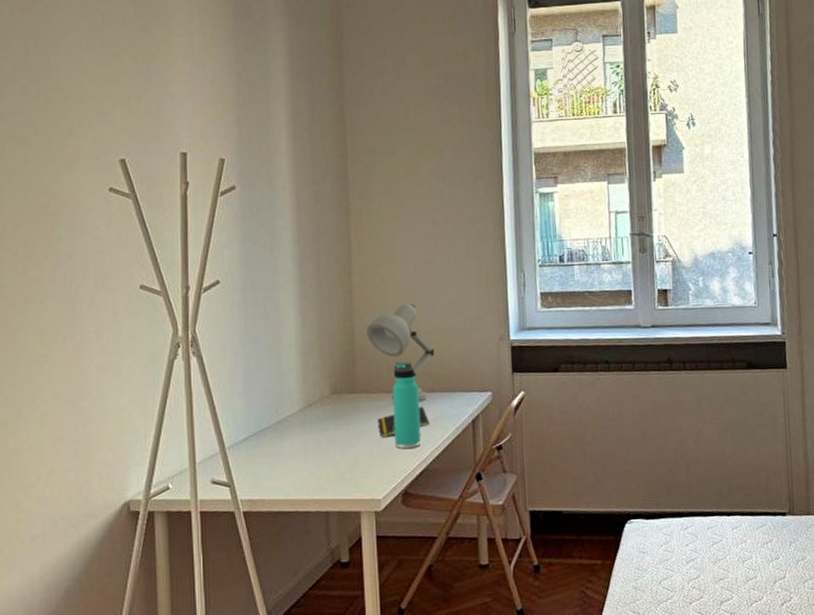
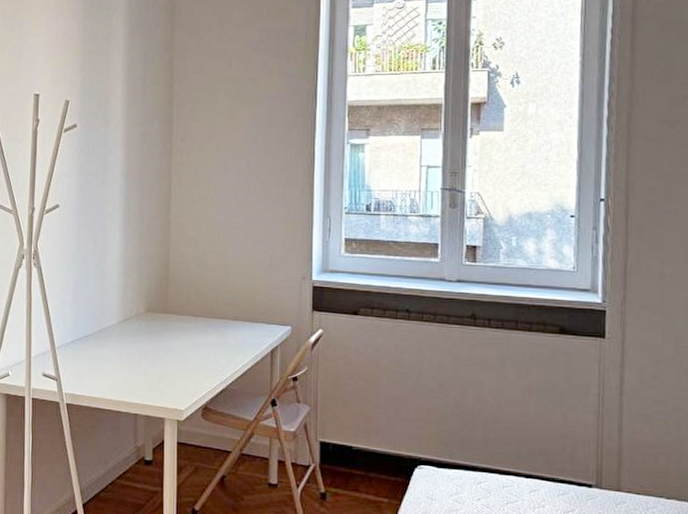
desk lamp: present [366,304,435,402] -> none [180,238,240,328]
notepad: present [377,406,430,438] -> none [185,332,232,356]
thermos bottle: present [392,361,421,450] -> none [199,290,224,369]

